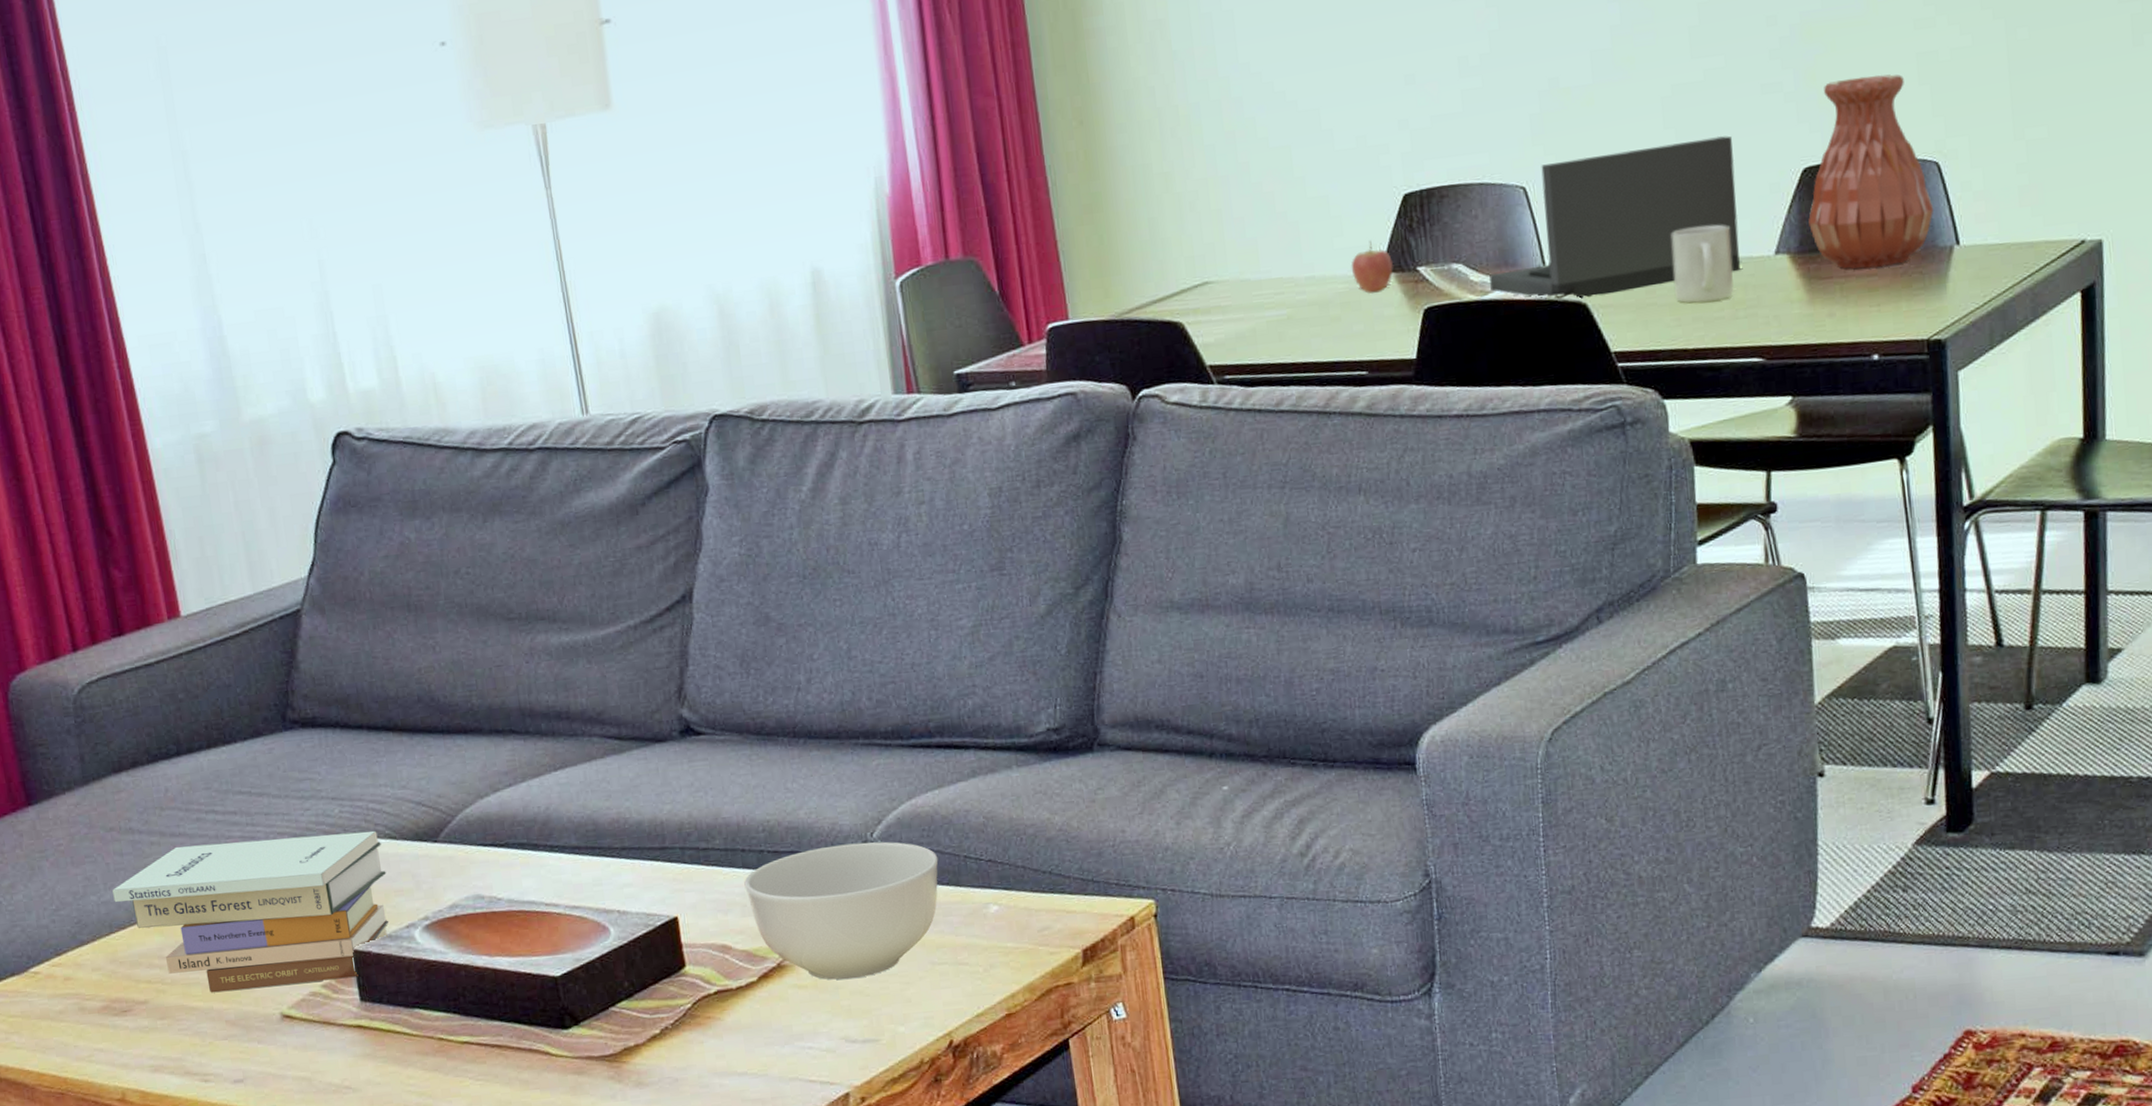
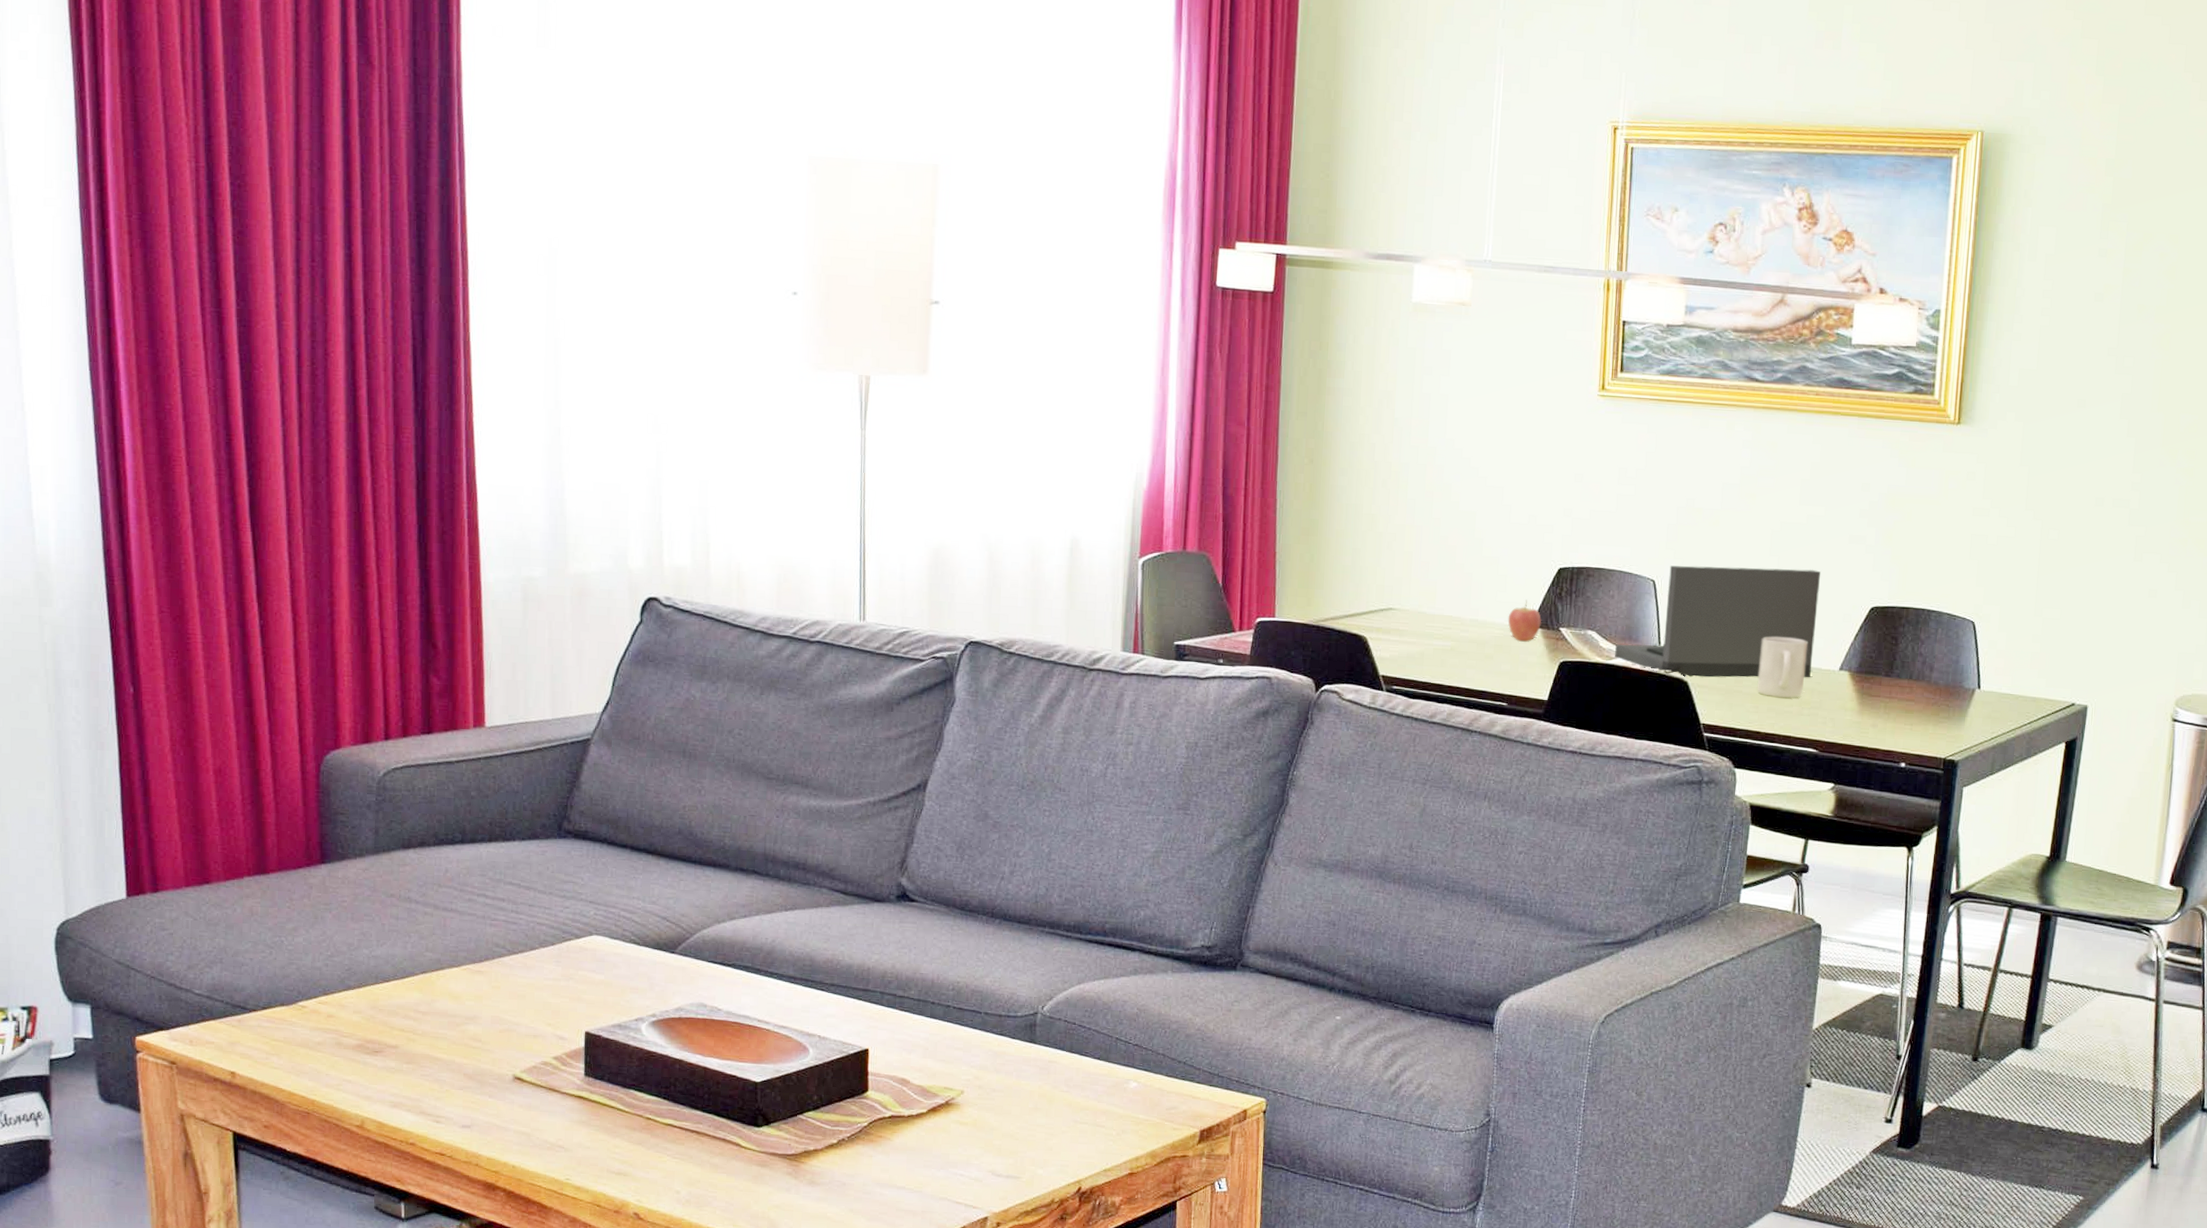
books: present [112,830,389,993] -> none [383,920,626,1055]
bowl: present [744,841,939,980] -> none [929,1011,1095,1124]
vase: present [1808,74,1934,269] -> none [1868,543,1966,696]

